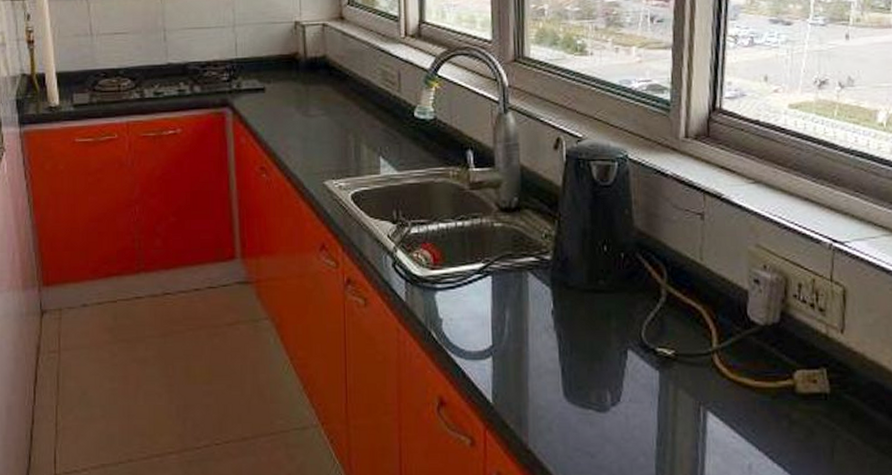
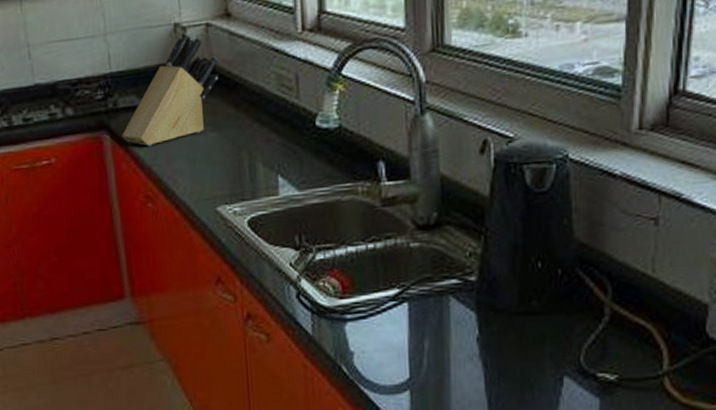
knife block: none [243,30,332,124] -> present [122,32,219,146]

